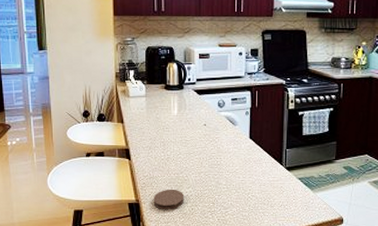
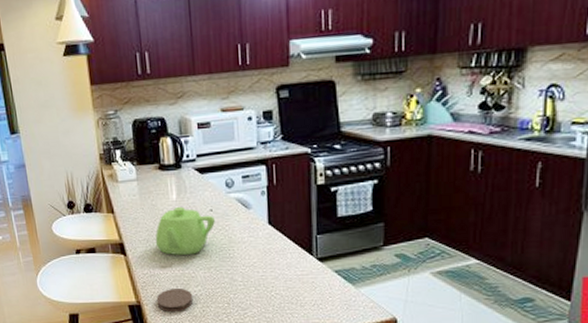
teapot: none [156,120,207,161] -> present [155,206,215,255]

